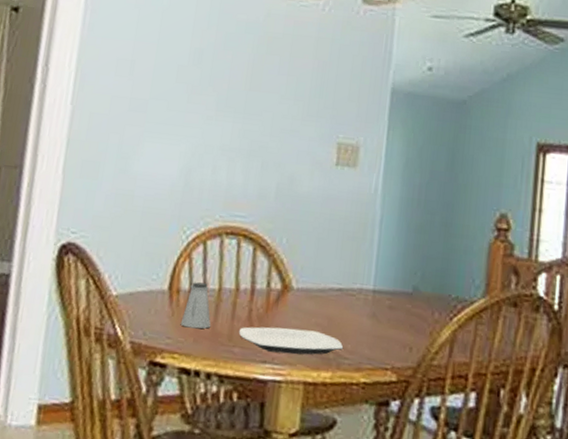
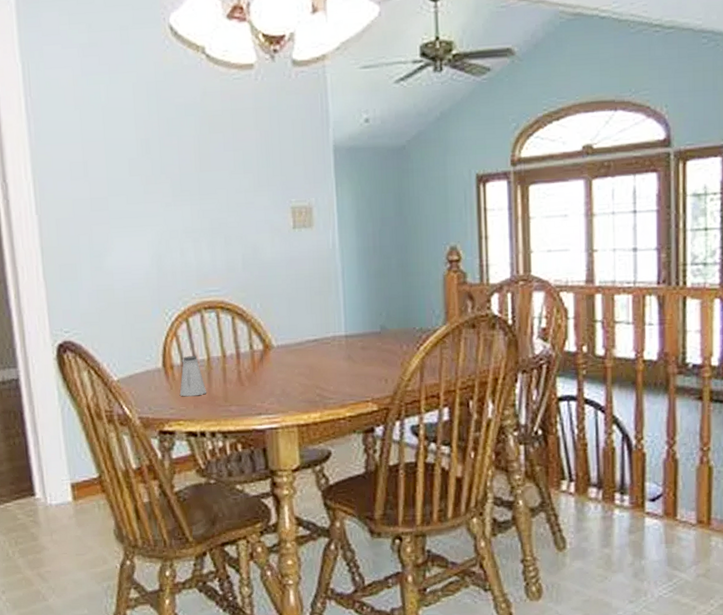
plate: present [238,326,344,355] -> none [232,380,327,405]

